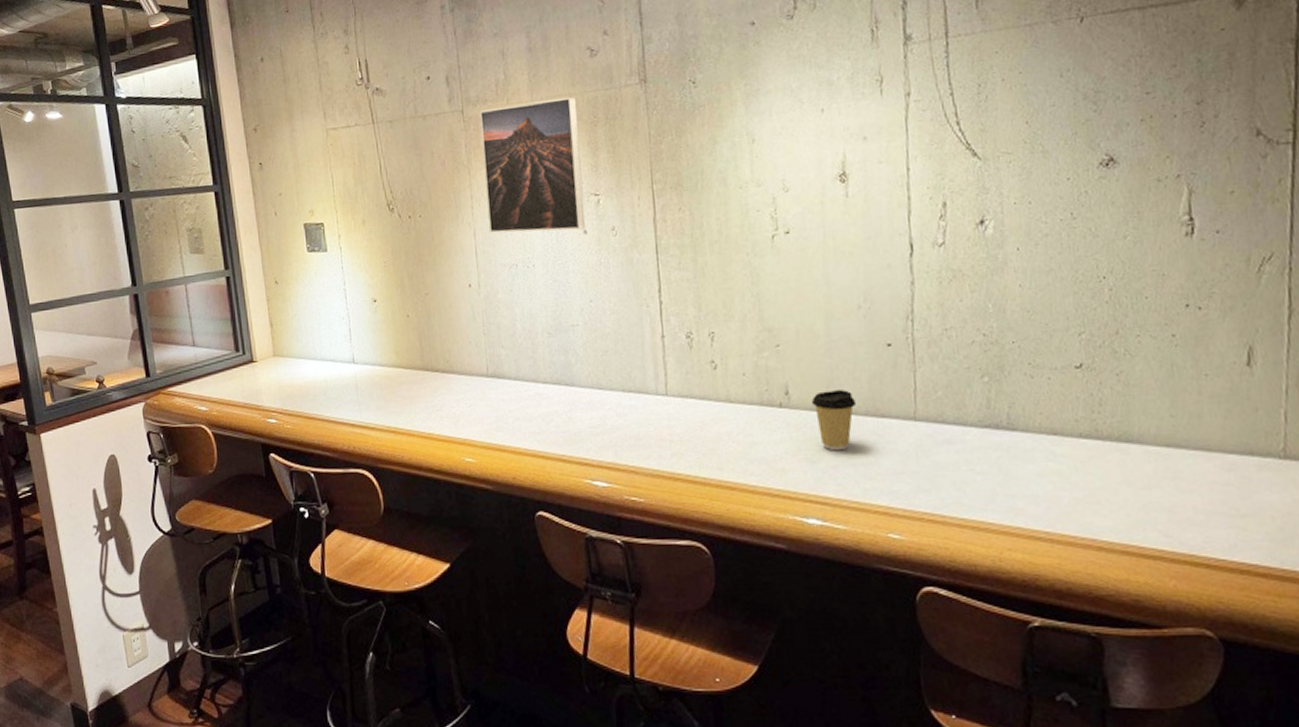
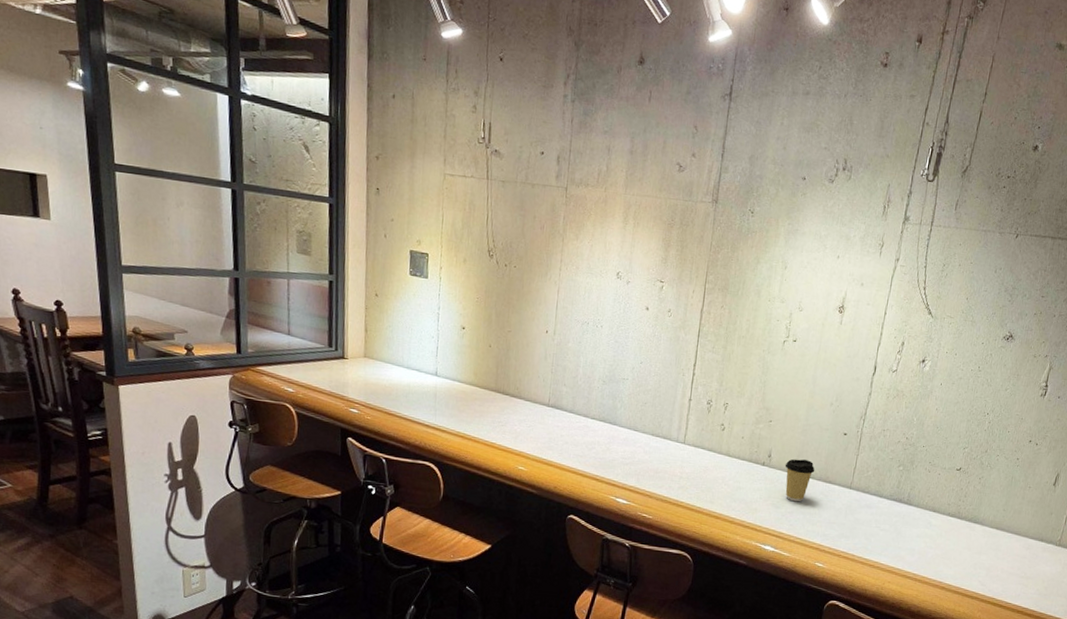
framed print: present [479,96,586,233] -> none [570,192,661,306]

